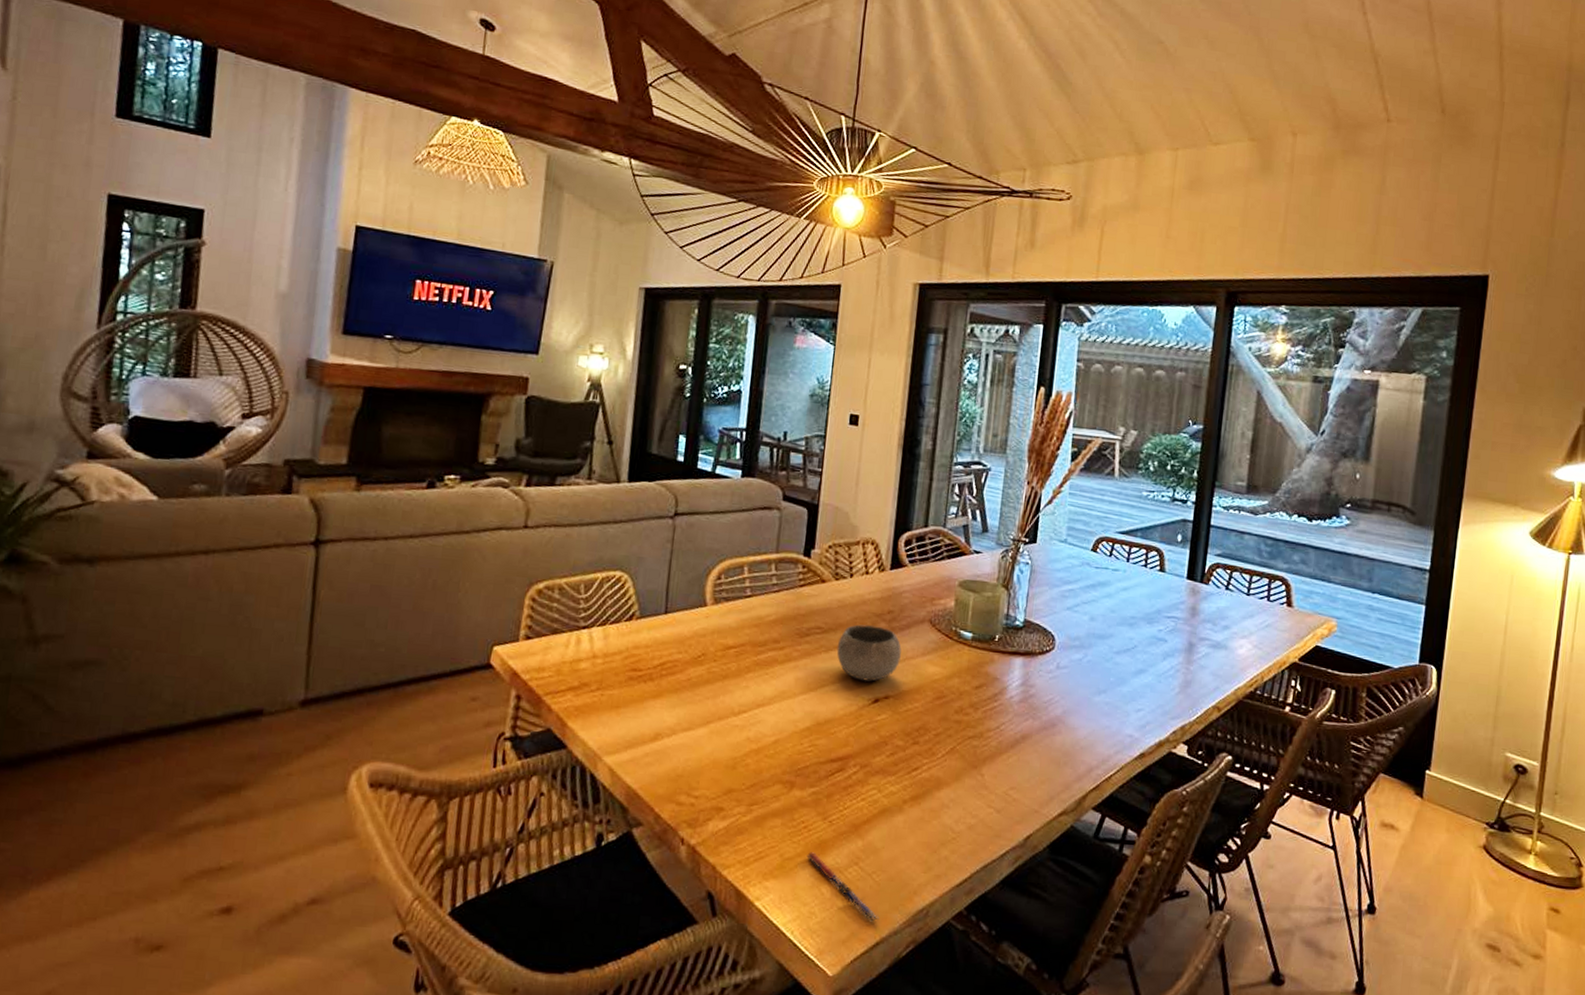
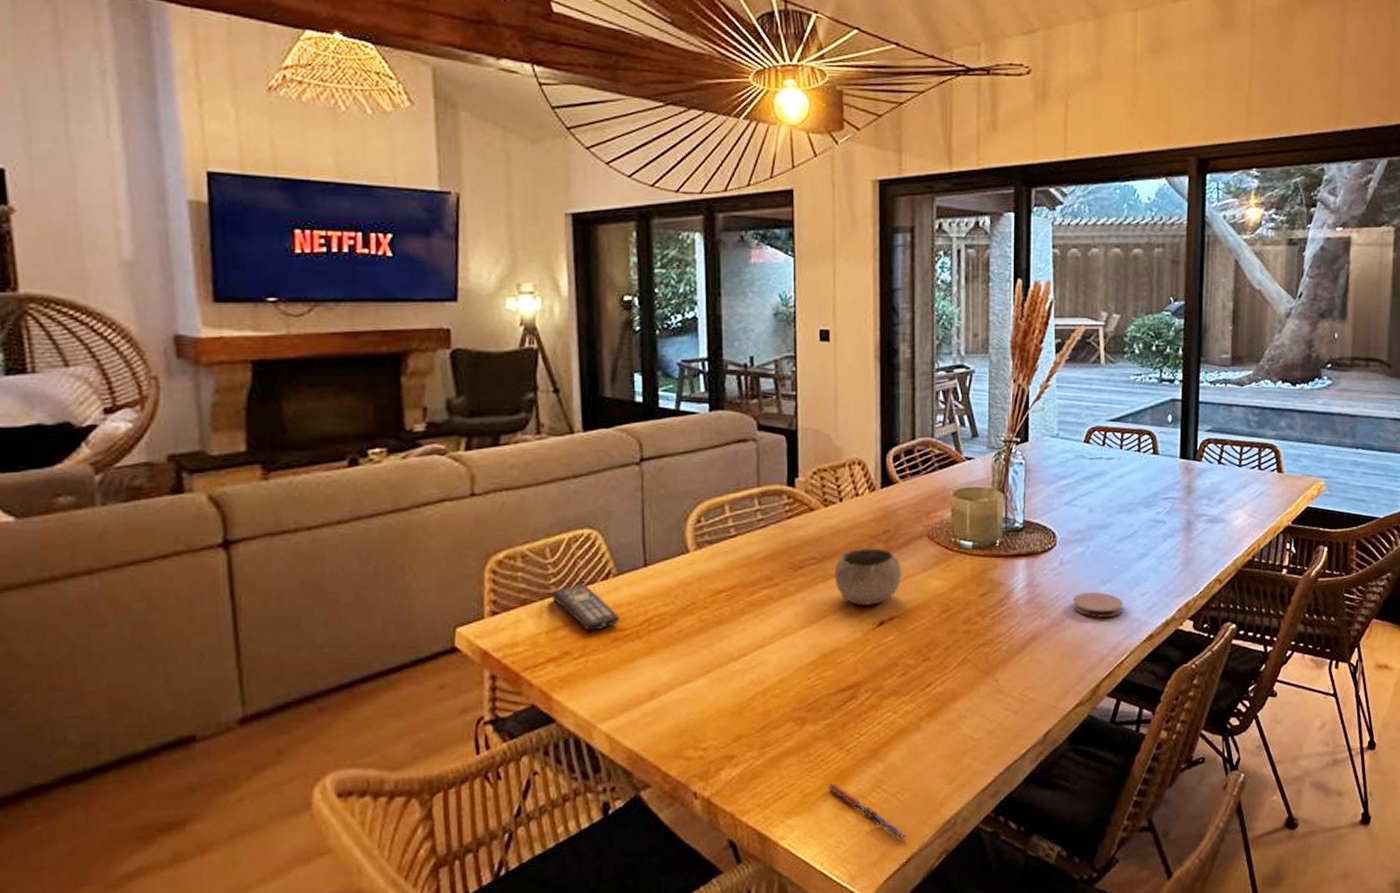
remote control: none [579,621,637,668] -> present [550,583,620,632]
coaster: none [1065,700,1117,729] -> present [1072,592,1123,618]

